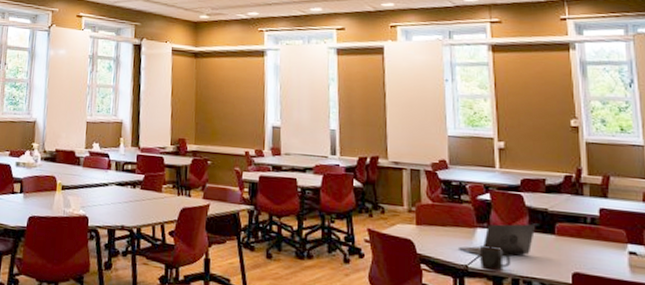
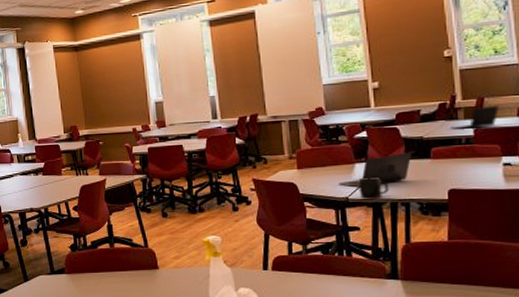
laptop: none [575,185,625,209] -> present [450,105,499,130]

